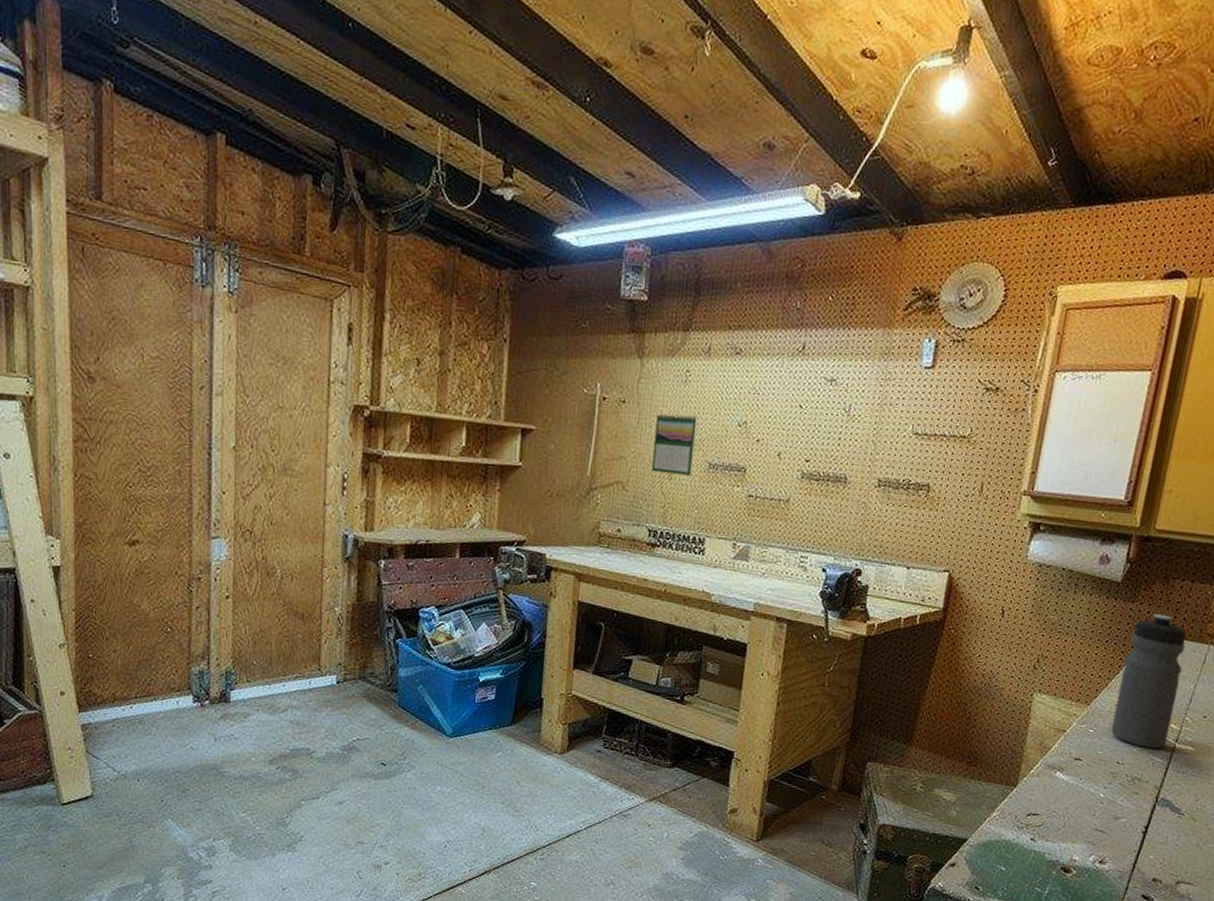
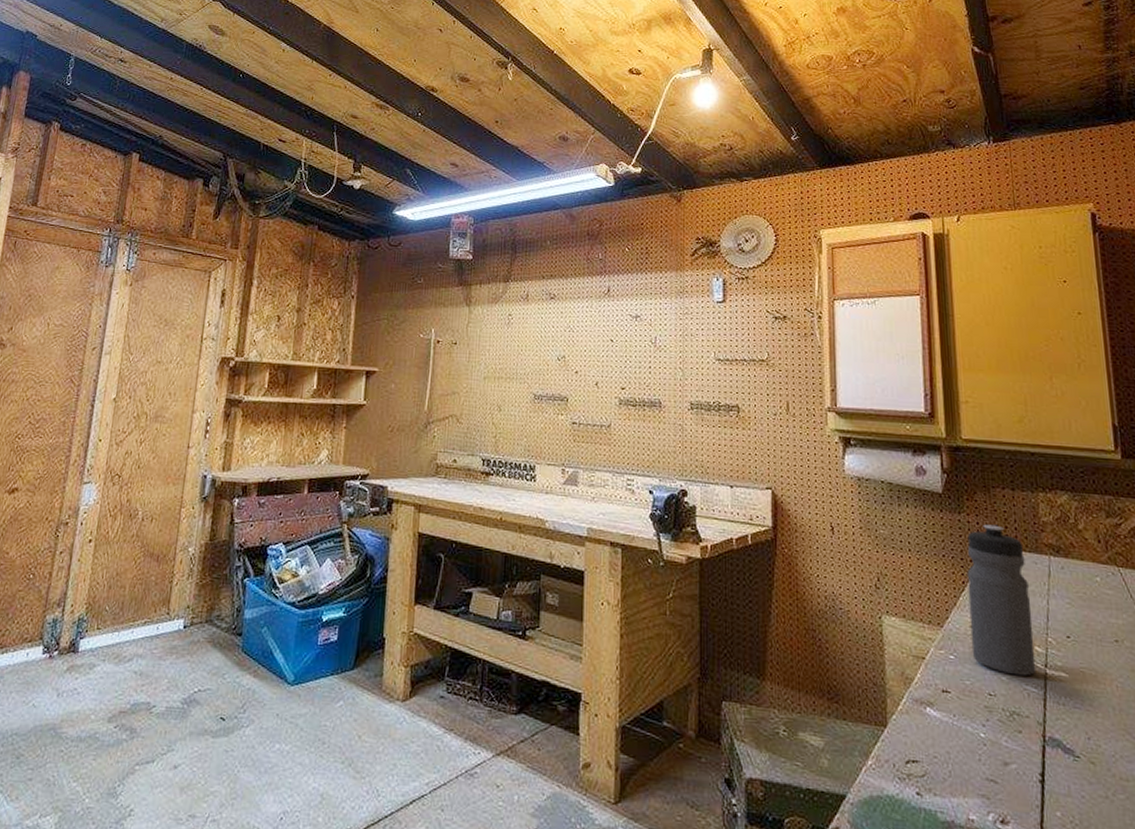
calendar: present [651,413,697,476] -> none [482,352,521,407]

